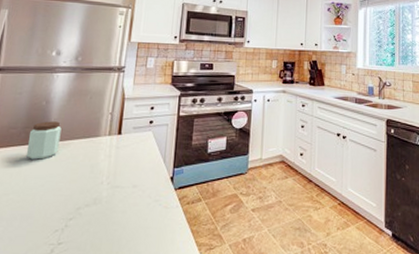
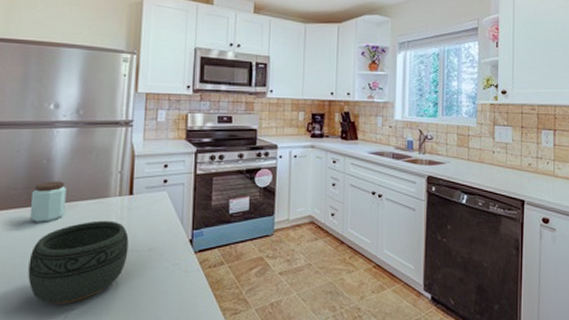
bowl: none [19,158,115,238] -> present [28,220,129,304]

